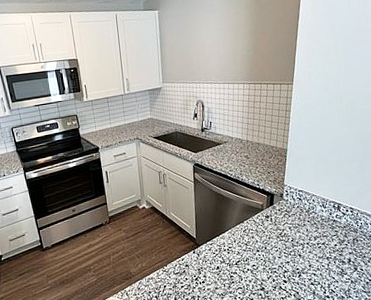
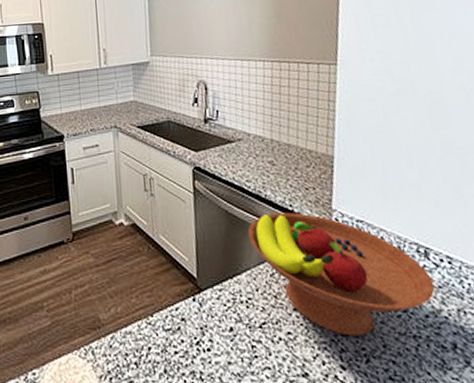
fruit bowl: none [230,189,342,263] -> present [247,212,436,337]

